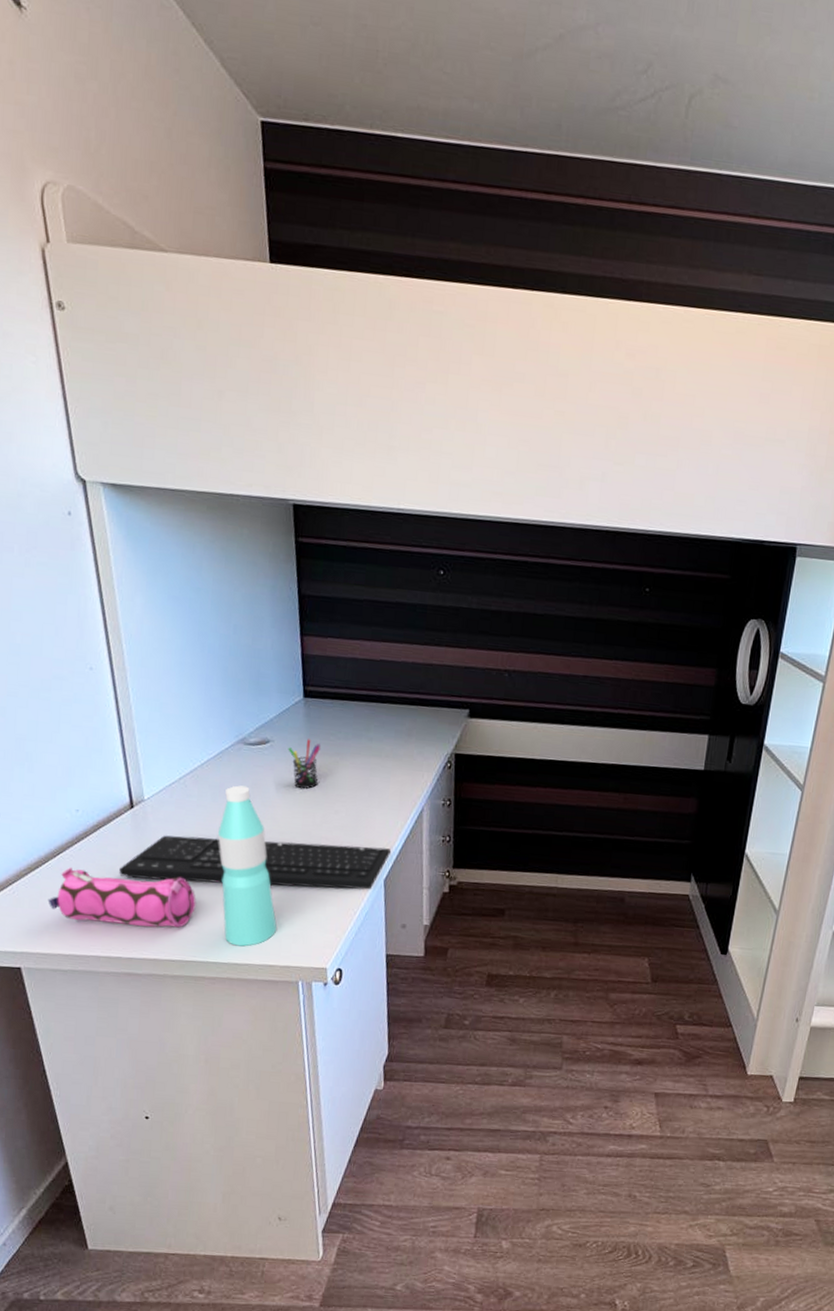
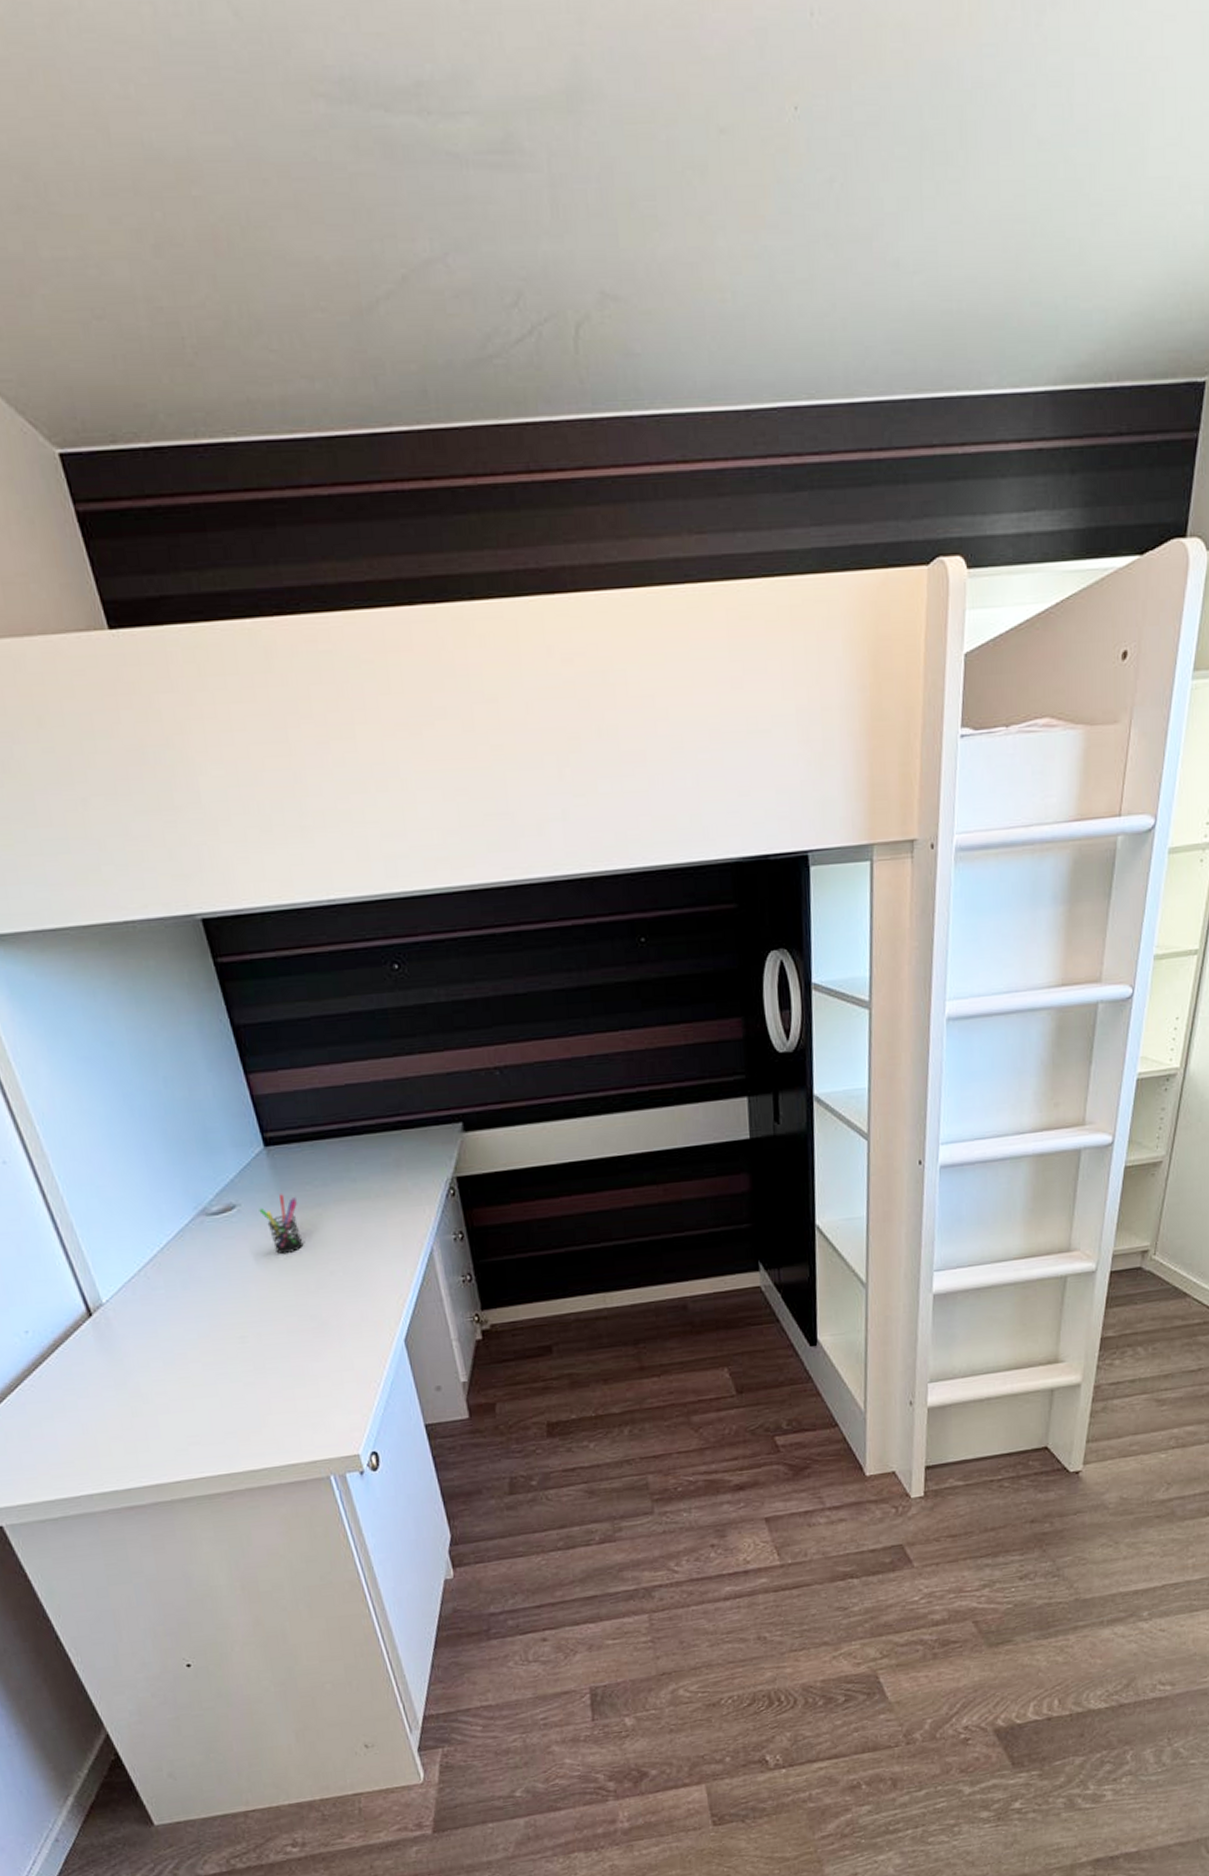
pencil case: present [47,866,196,928] -> none [15,1384,192,1460]
keyboard: present [119,835,391,890] -> none [92,1303,405,1398]
water bottle: present [218,785,277,947] -> none [196,1264,291,1451]

